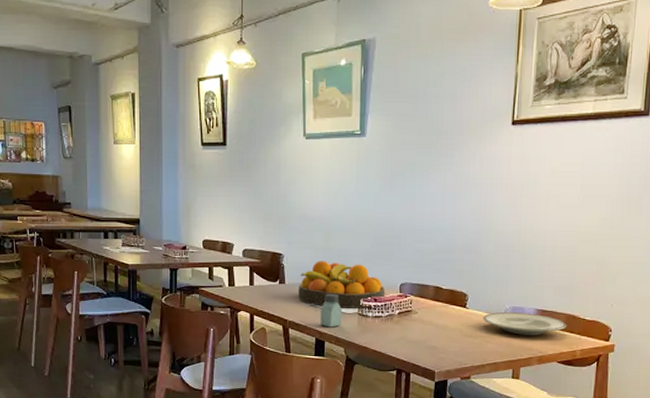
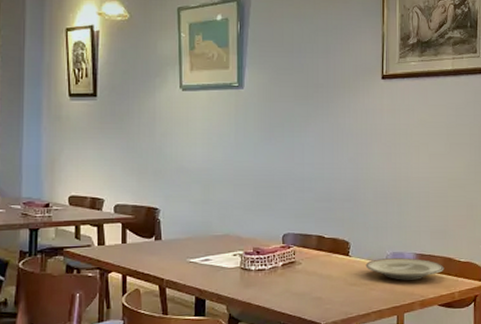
fruit bowl: present [298,261,386,309] -> none [176,214,268,263]
saltshaker: present [320,293,342,328] -> none [200,248,223,284]

